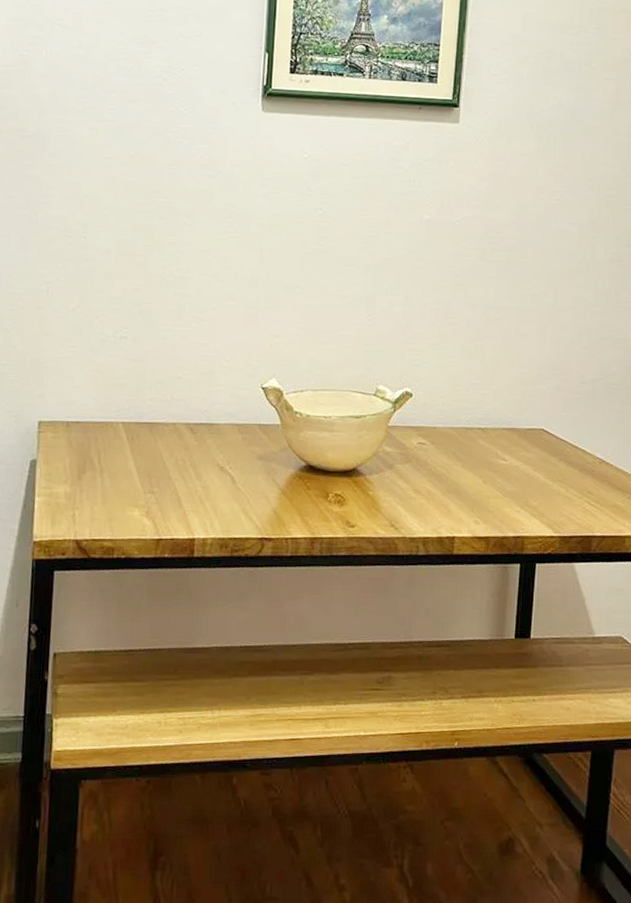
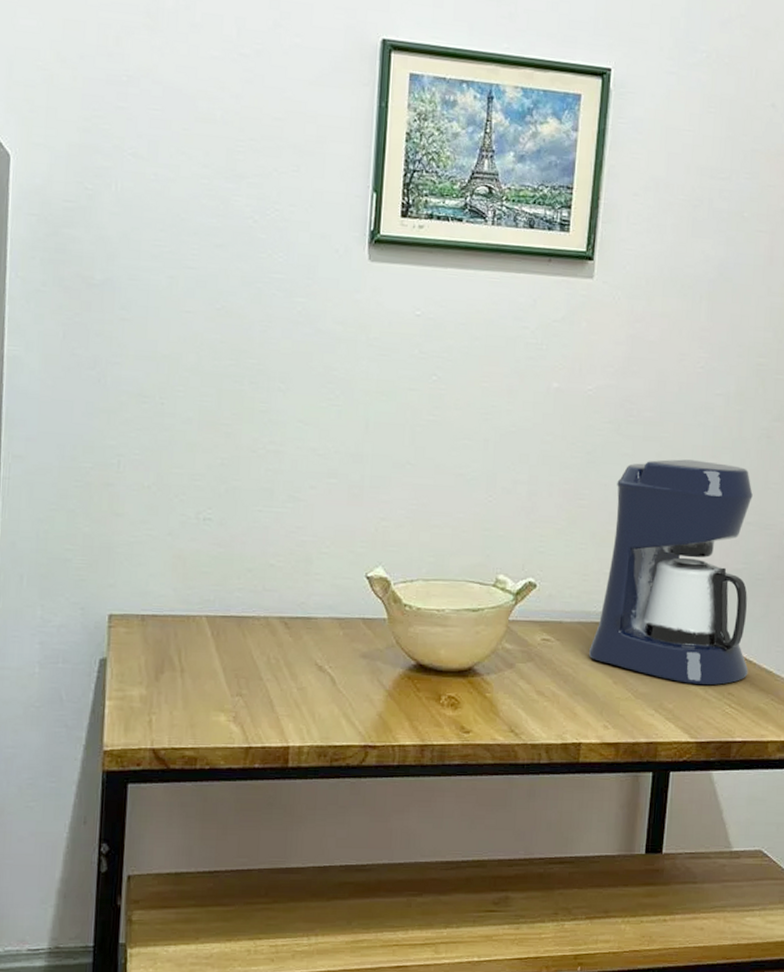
coffee maker: none [461,281,606,485] -> present [589,459,753,686]

